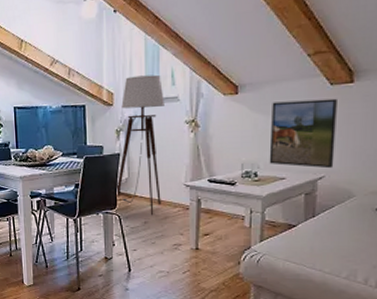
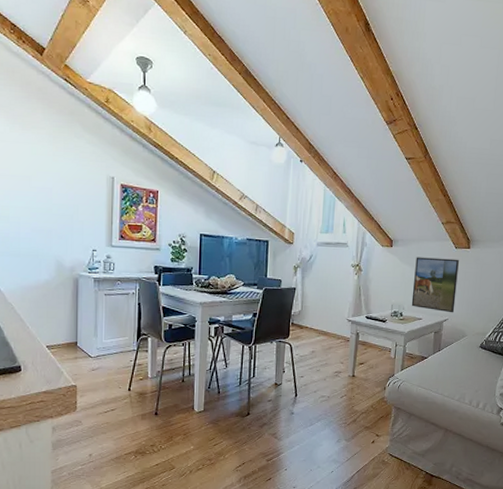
floor lamp: present [115,74,164,216] -> none [289,220,336,346]

